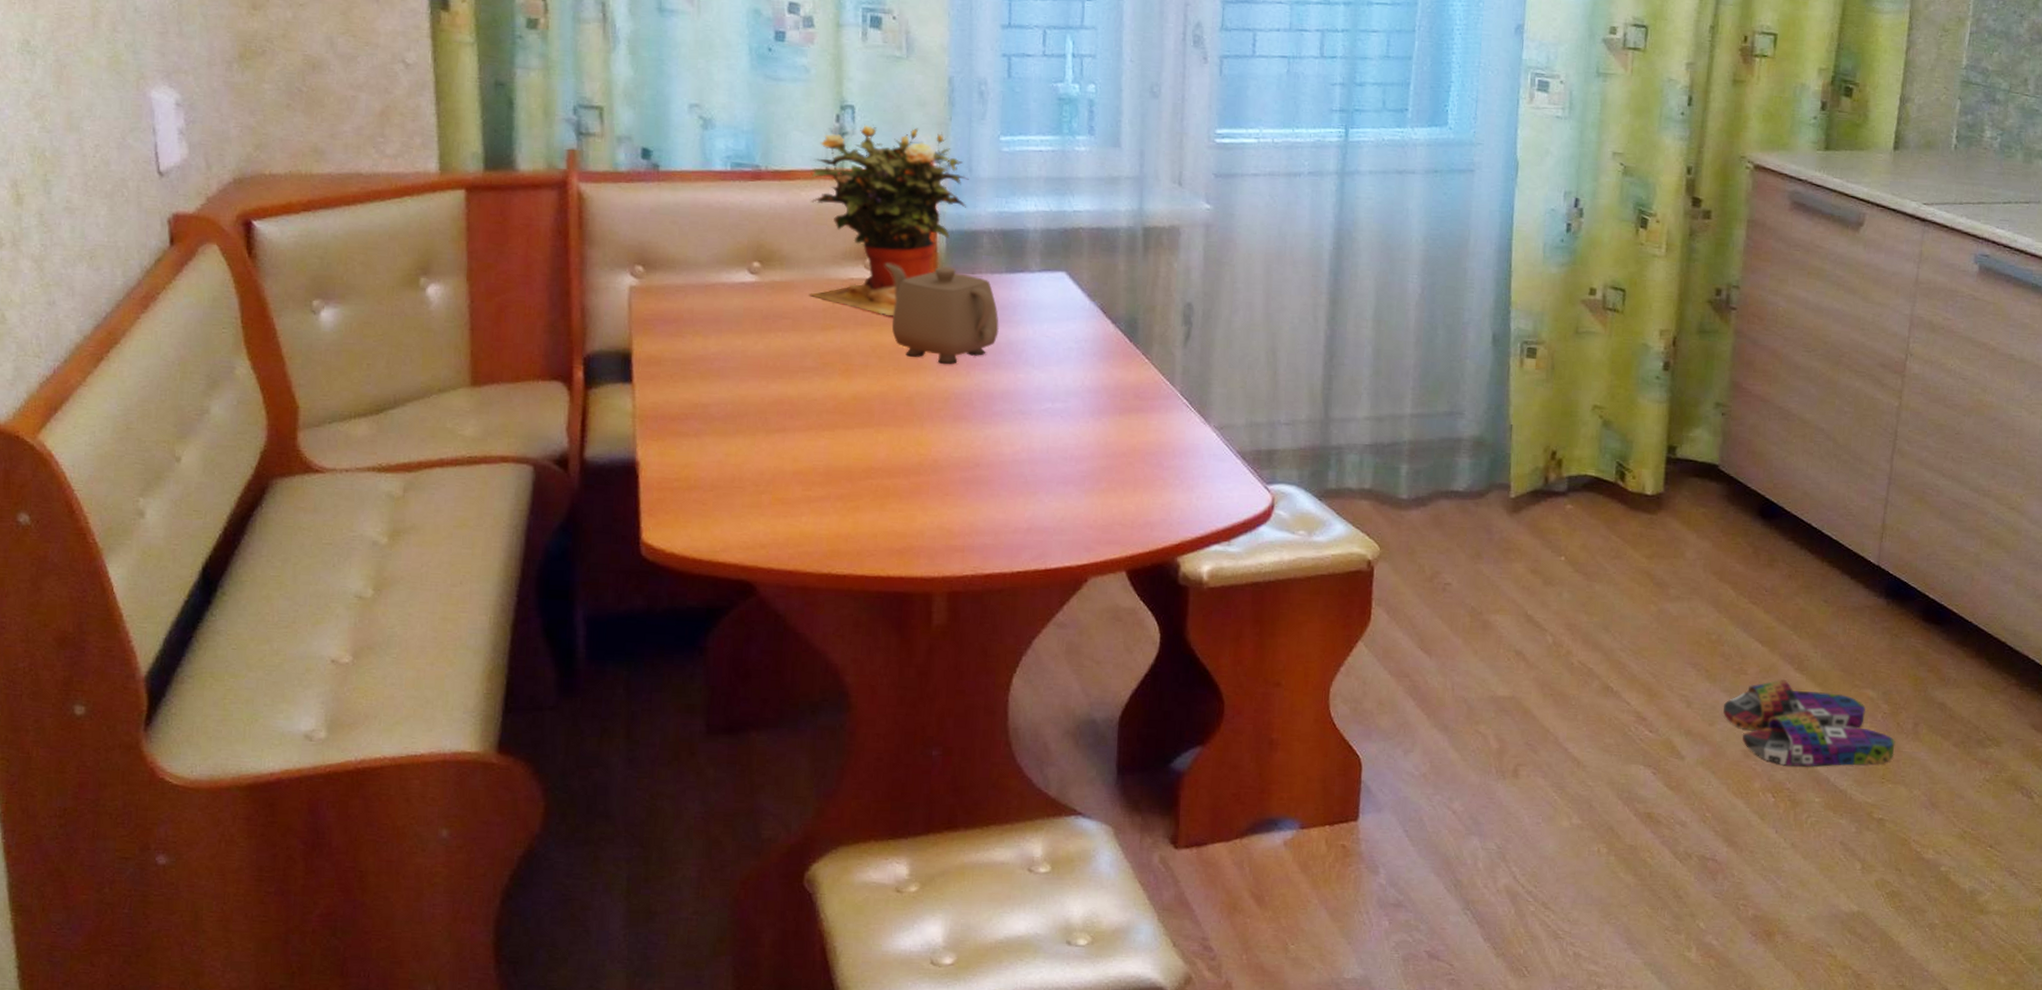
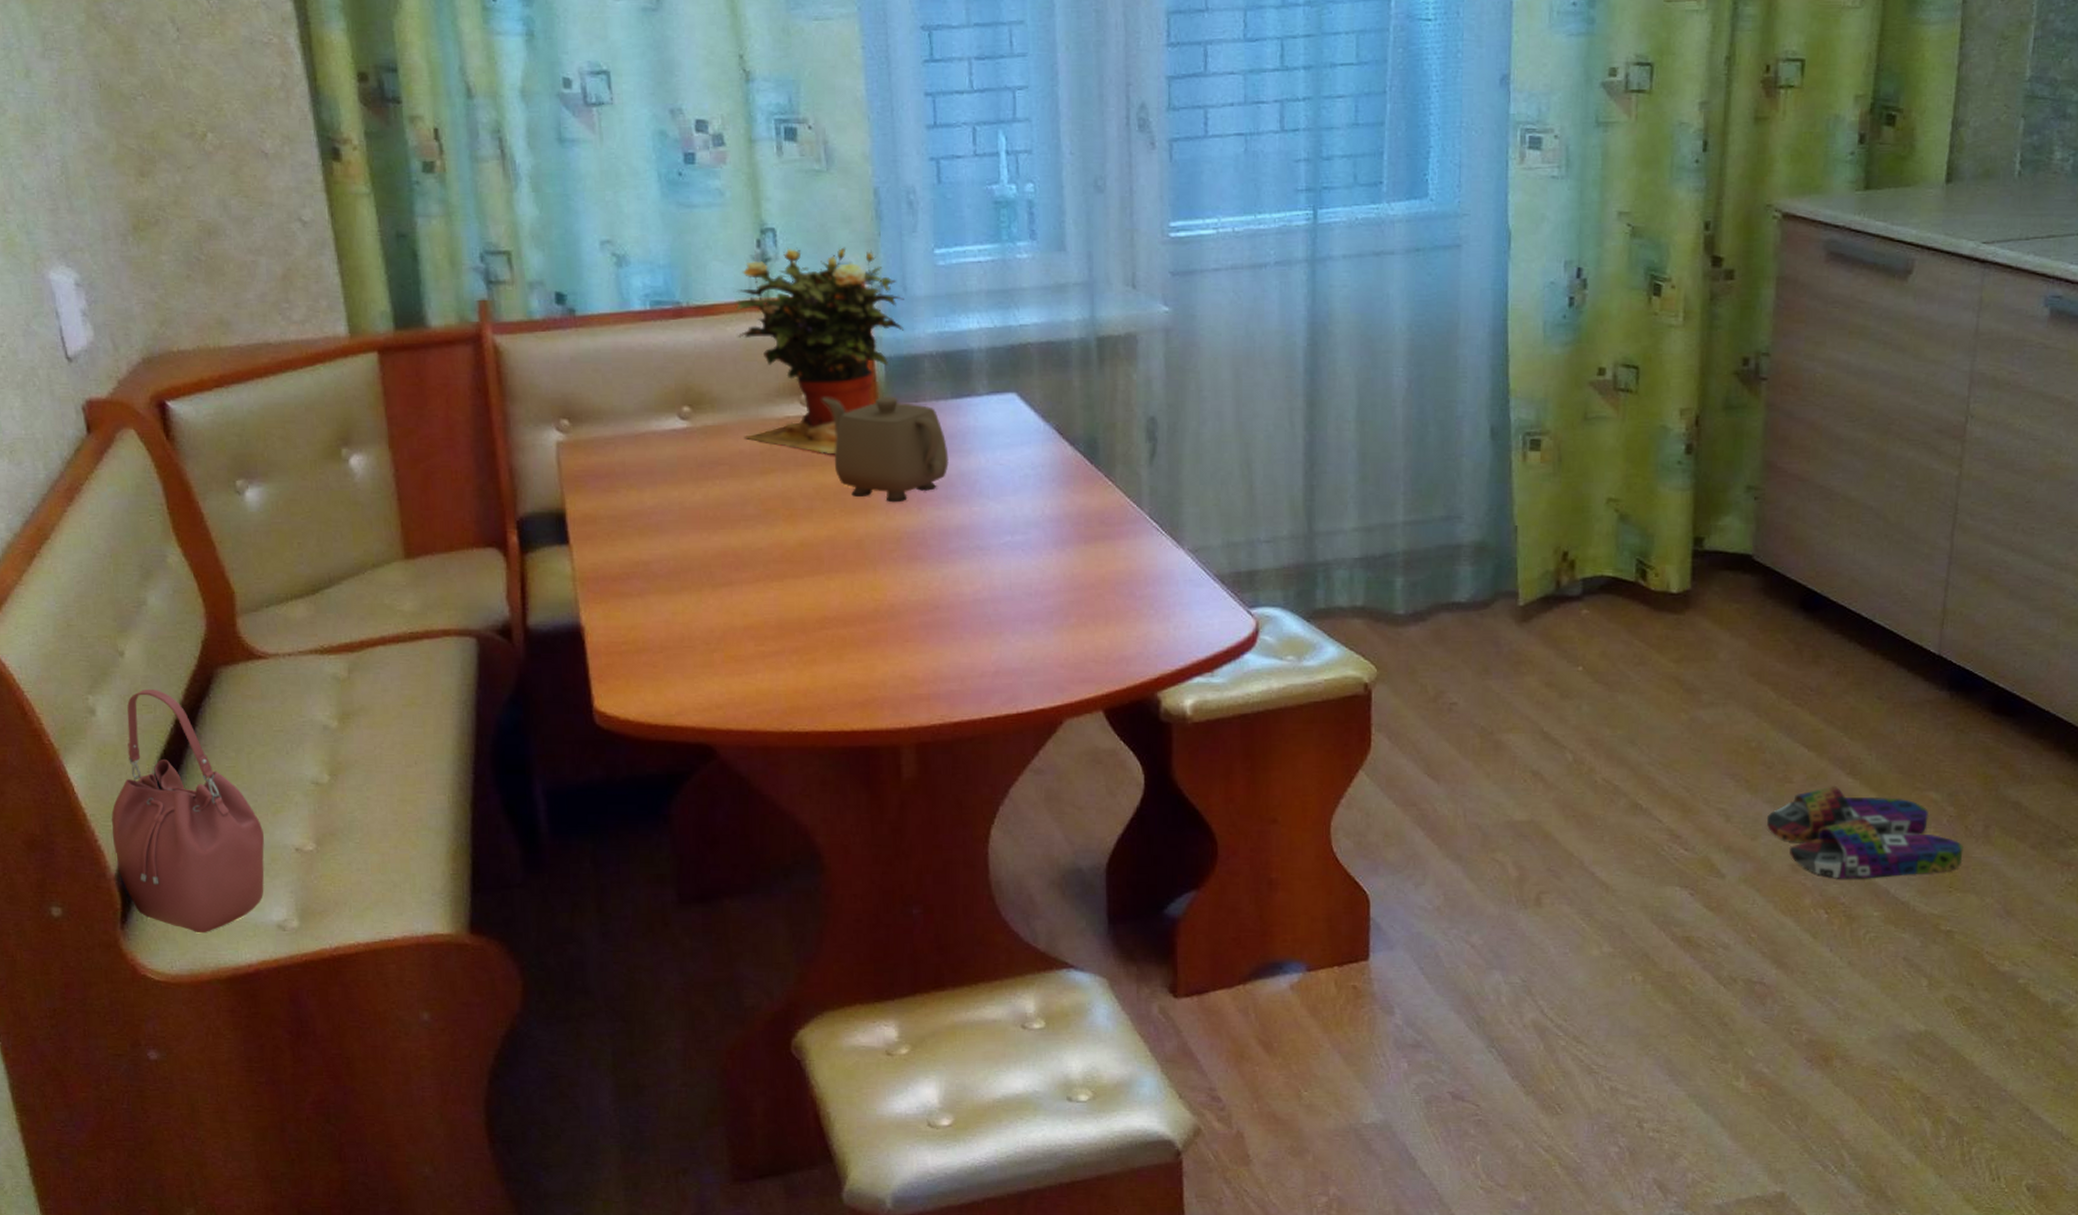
handbag: none [146,495,302,740] -> present [111,688,265,934]

